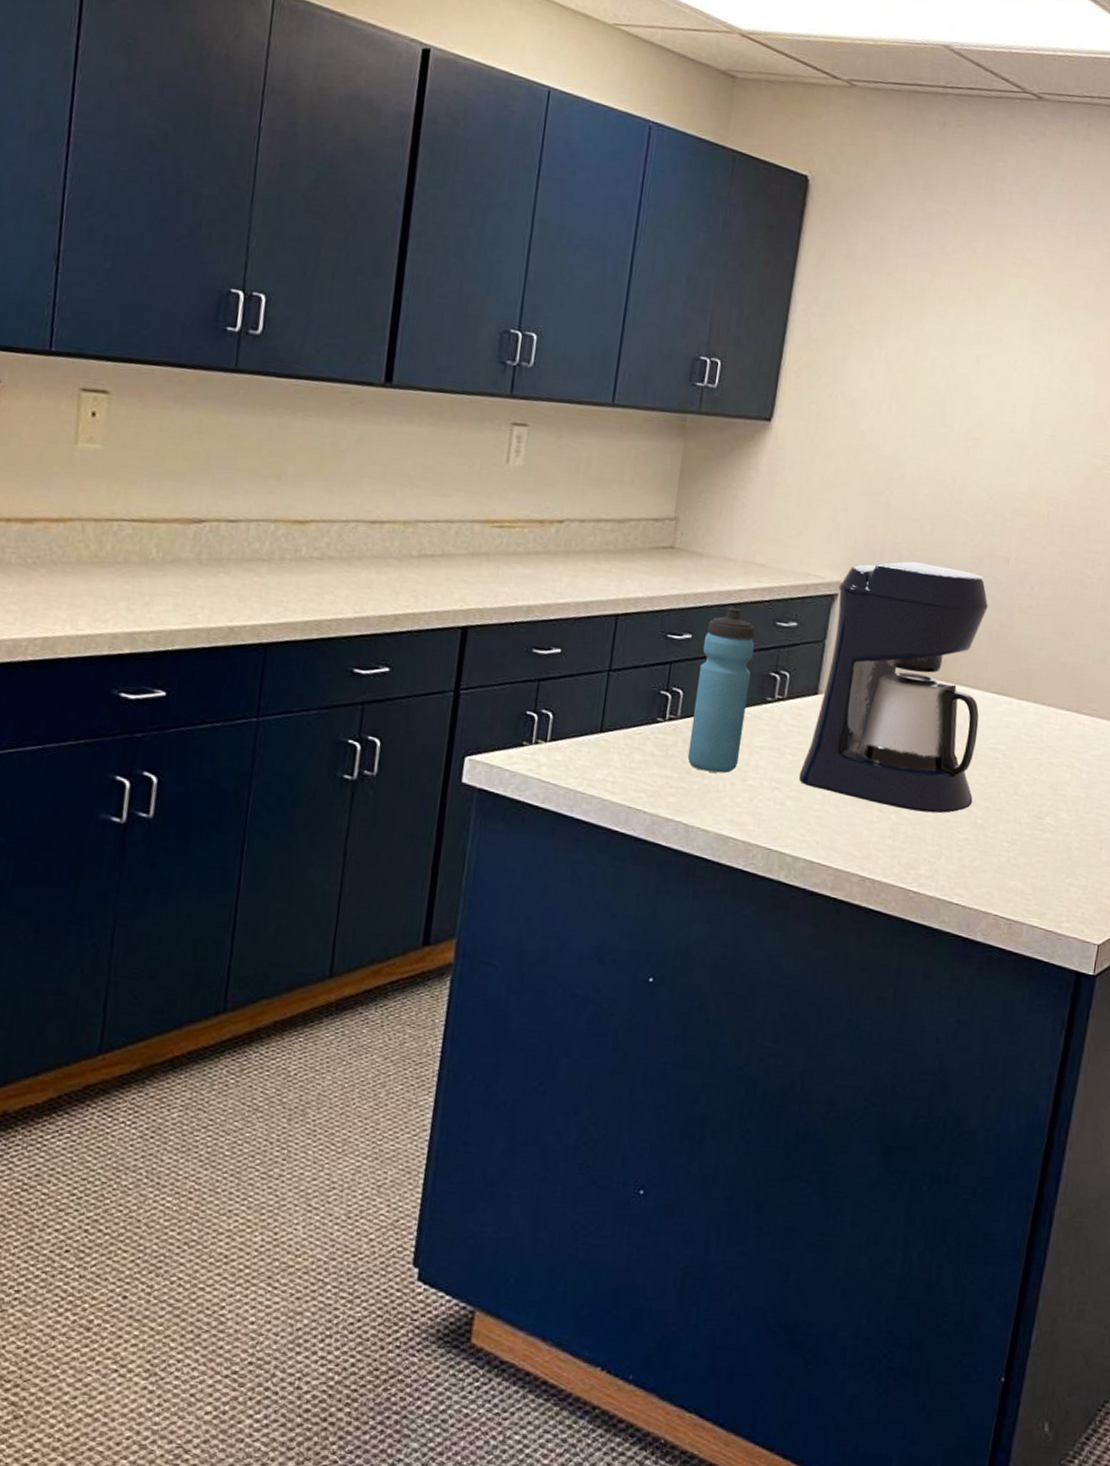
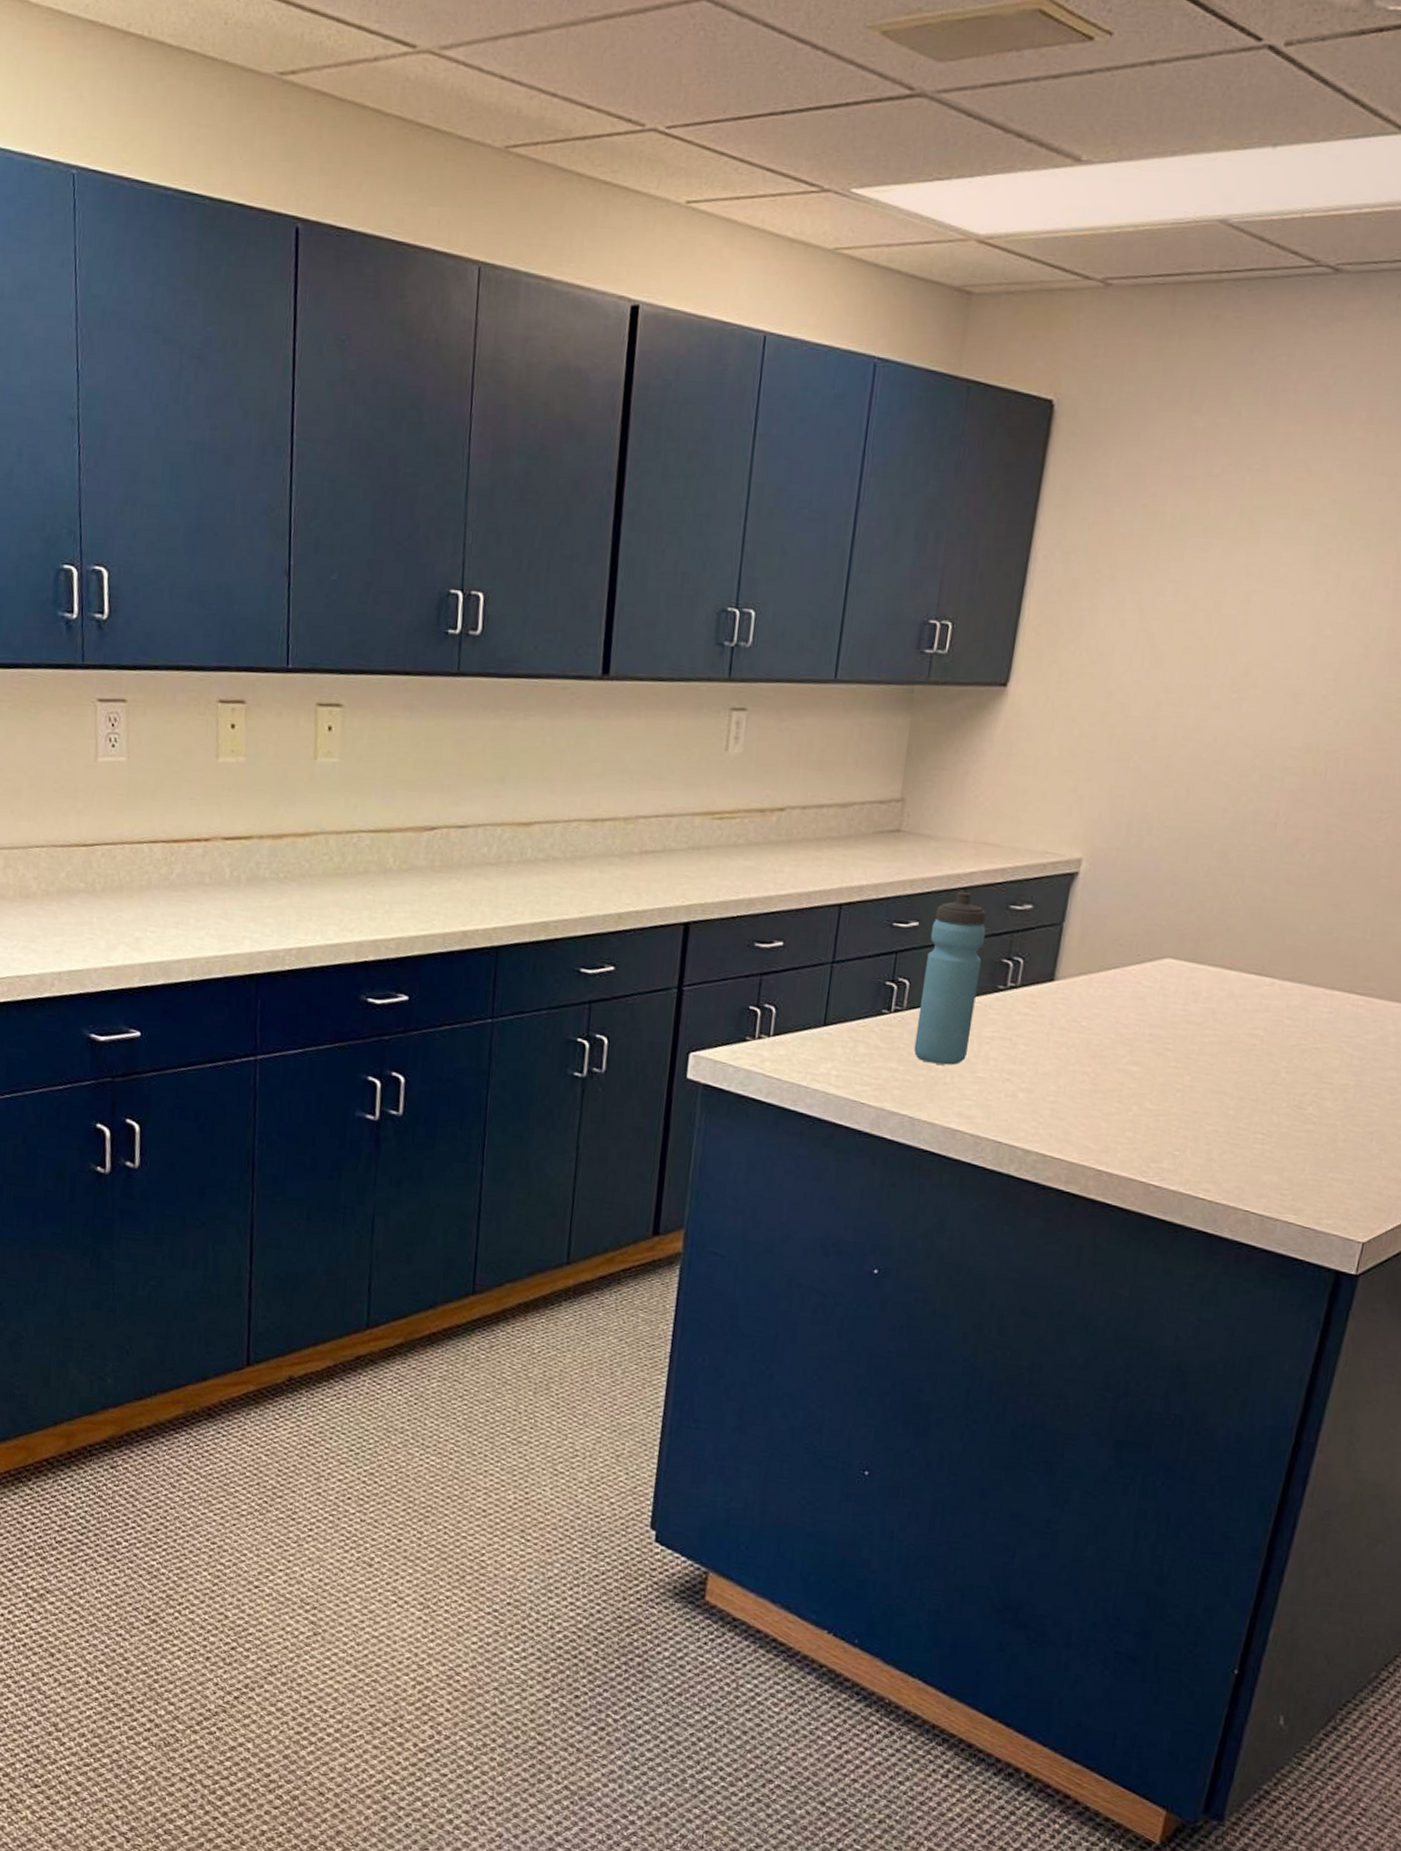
coffee maker: present [798,561,988,814] -> none [1031,833,1251,1104]

